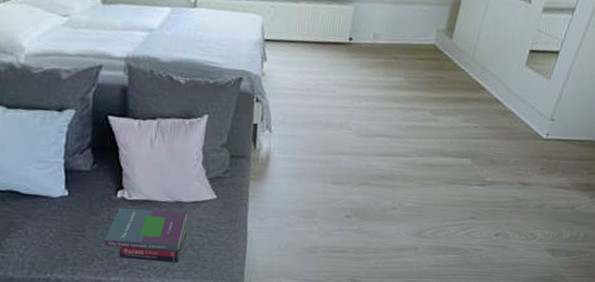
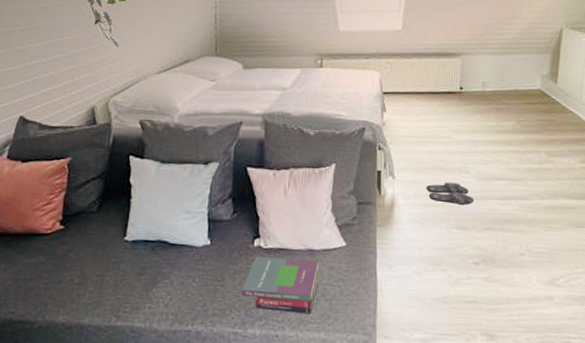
slippers: none [304,137,352,161] -> present [426,182,473,205]

